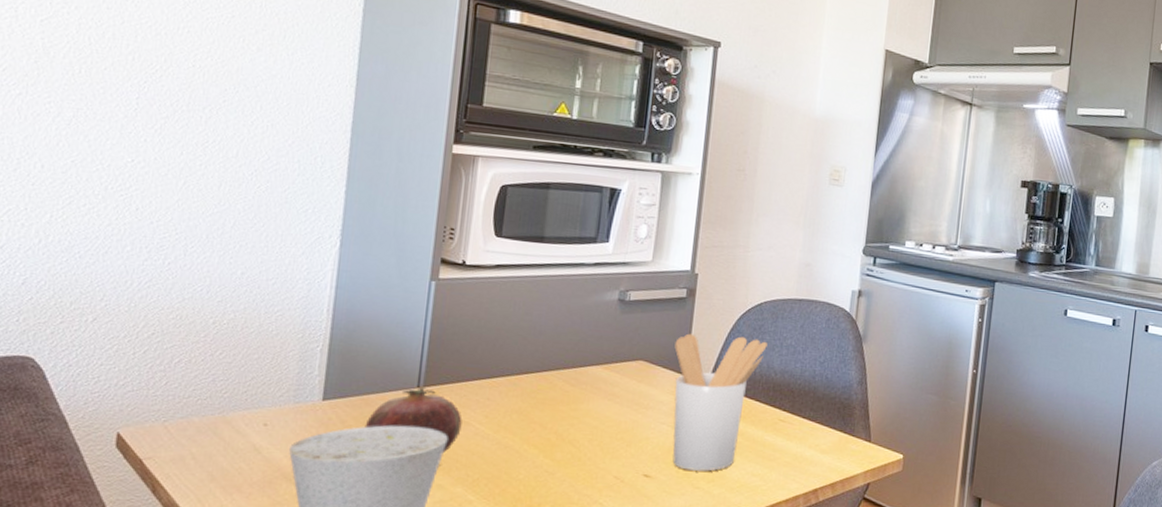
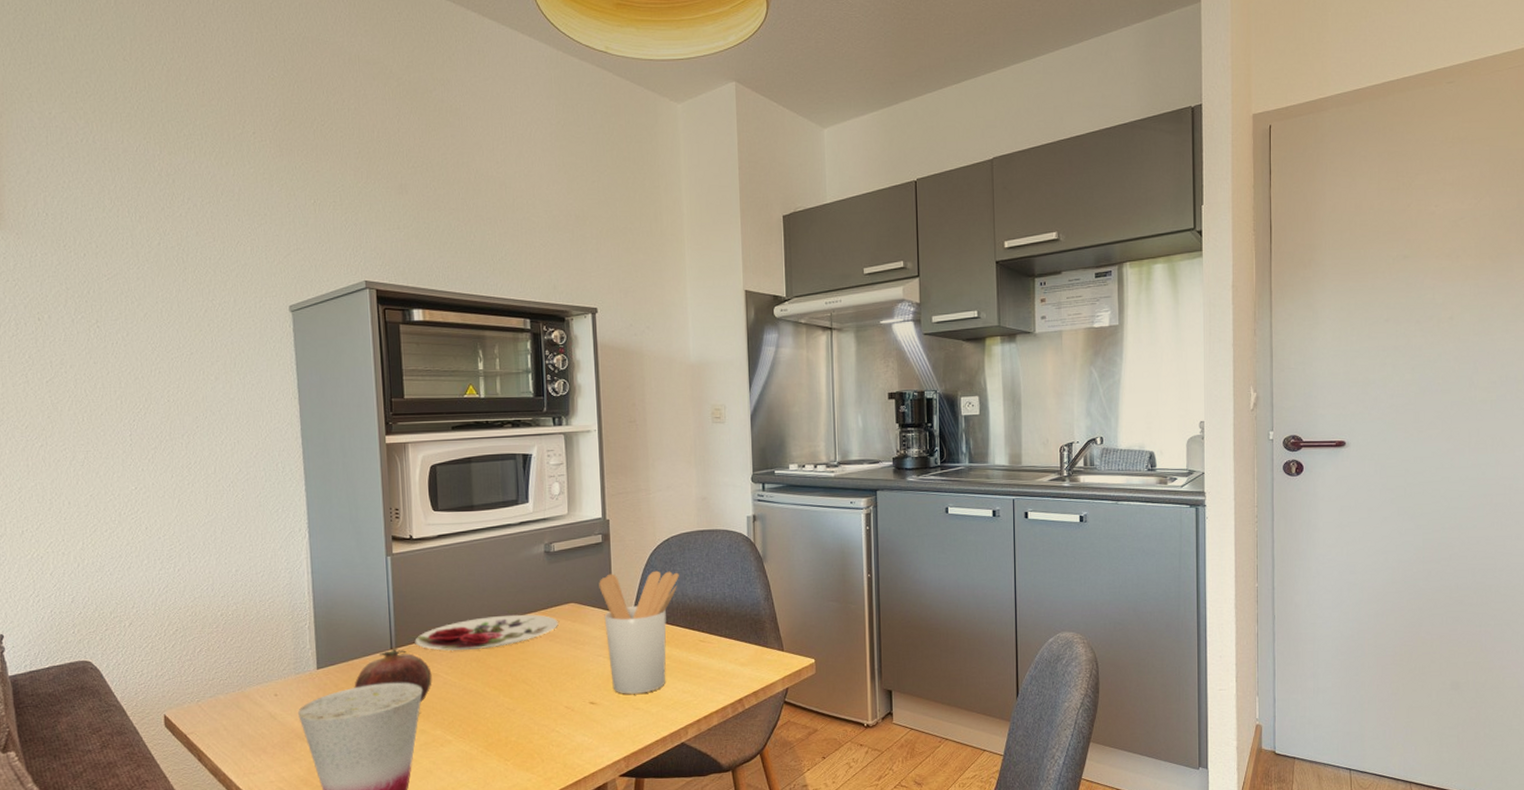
plate: none [448,364,622,400] -> present [415,614,558,651]

